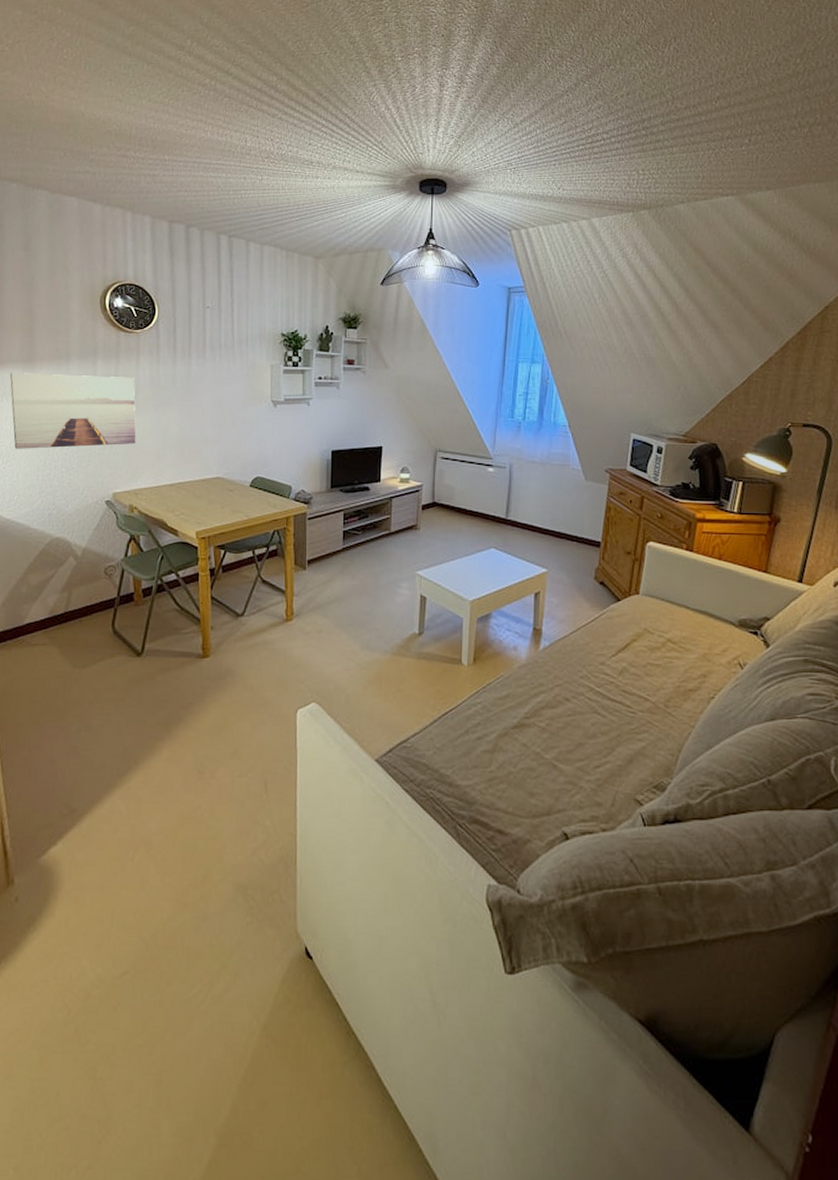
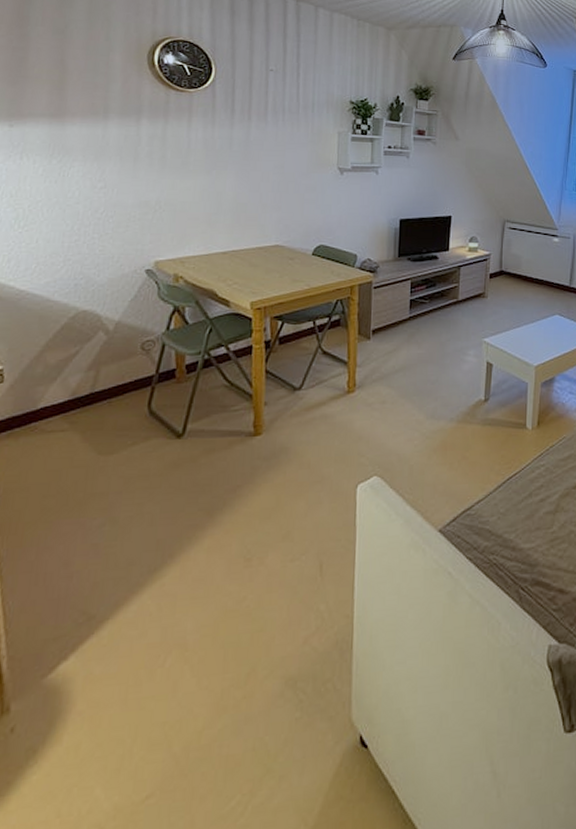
wall art: present [9,373,136,449] -> none [32,128,186,213]

